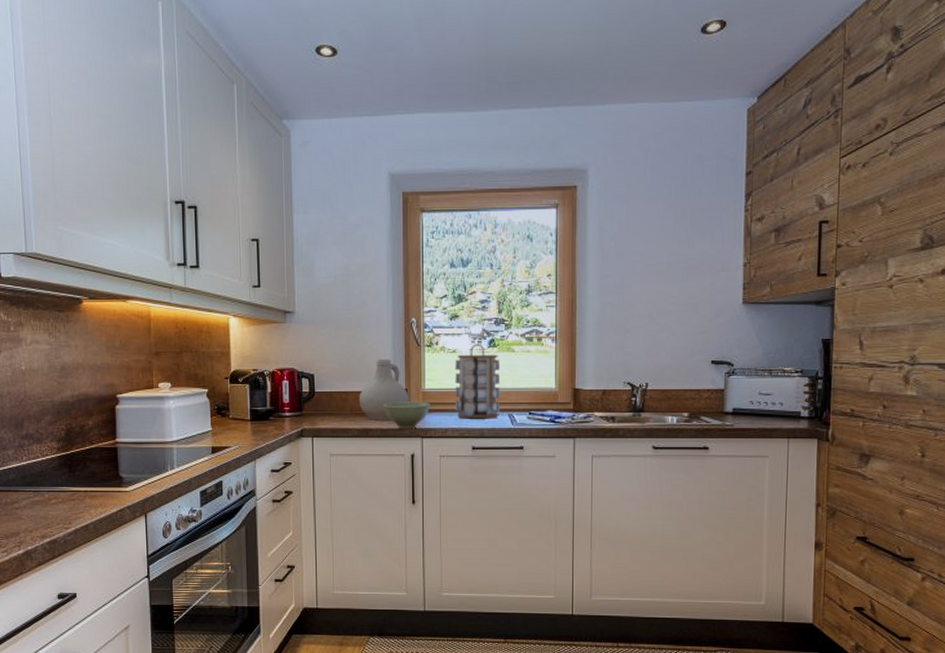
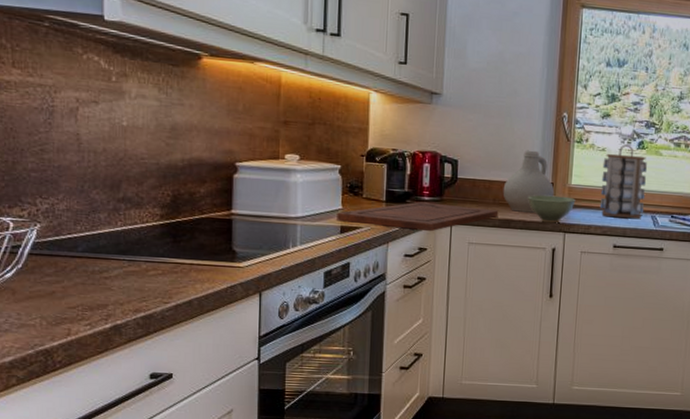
cutting board: none [207,418,357,446] -> present [337,202,499,232]

